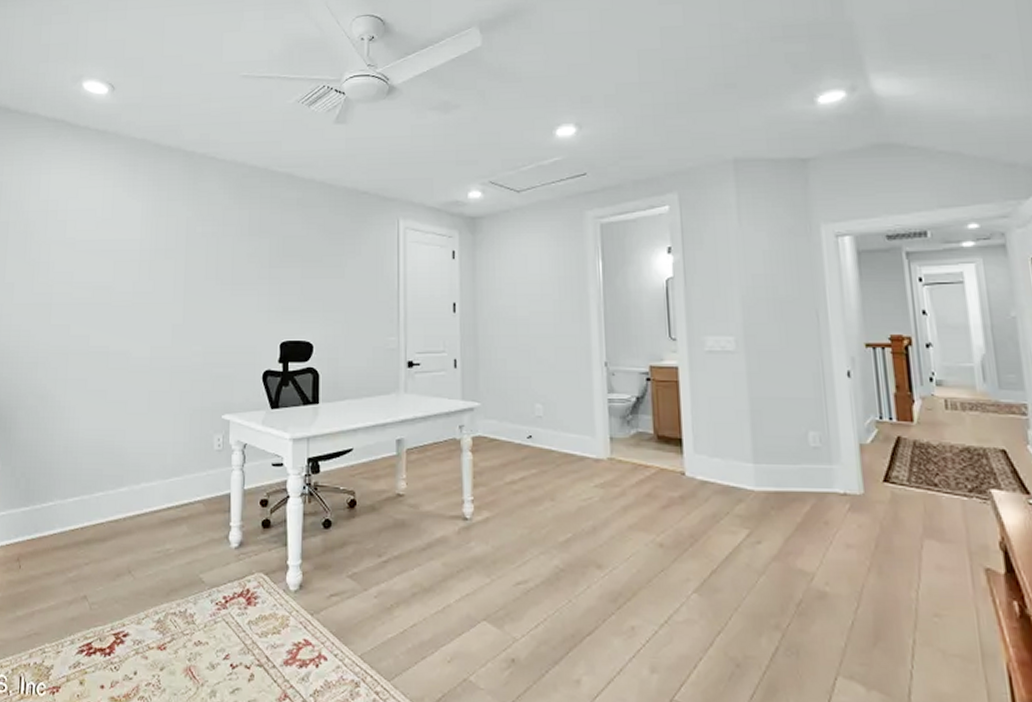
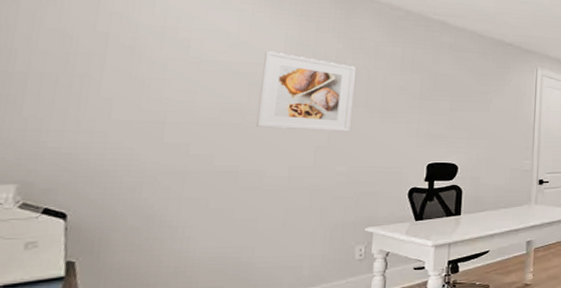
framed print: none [122,226,205,308] -> present [257,51,356,132]

